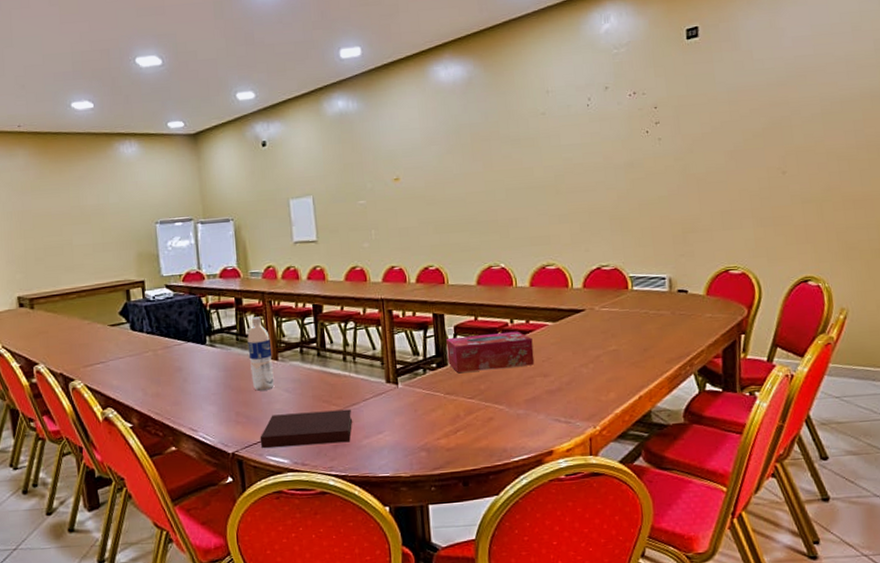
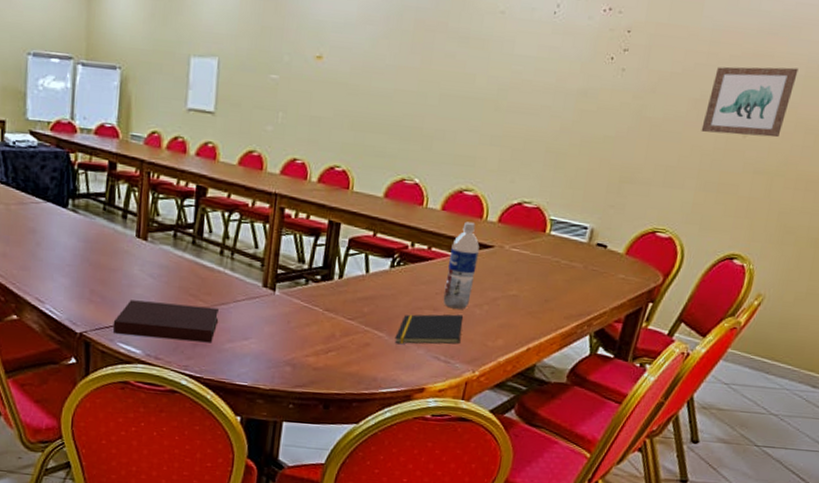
water bottle: present [247,316,275,391] -> none [114,187,142,272]
tissue box: present [446,331,535,373] -> none [334,250,431,296]
notepad: none [514,376,576,413] -> present [395,314,464,345]
water bottle: none [547,292,575,372] -> present [443,221,480,310]
wall art: none [741,108,816,176] -> present [701,66,799,138]

